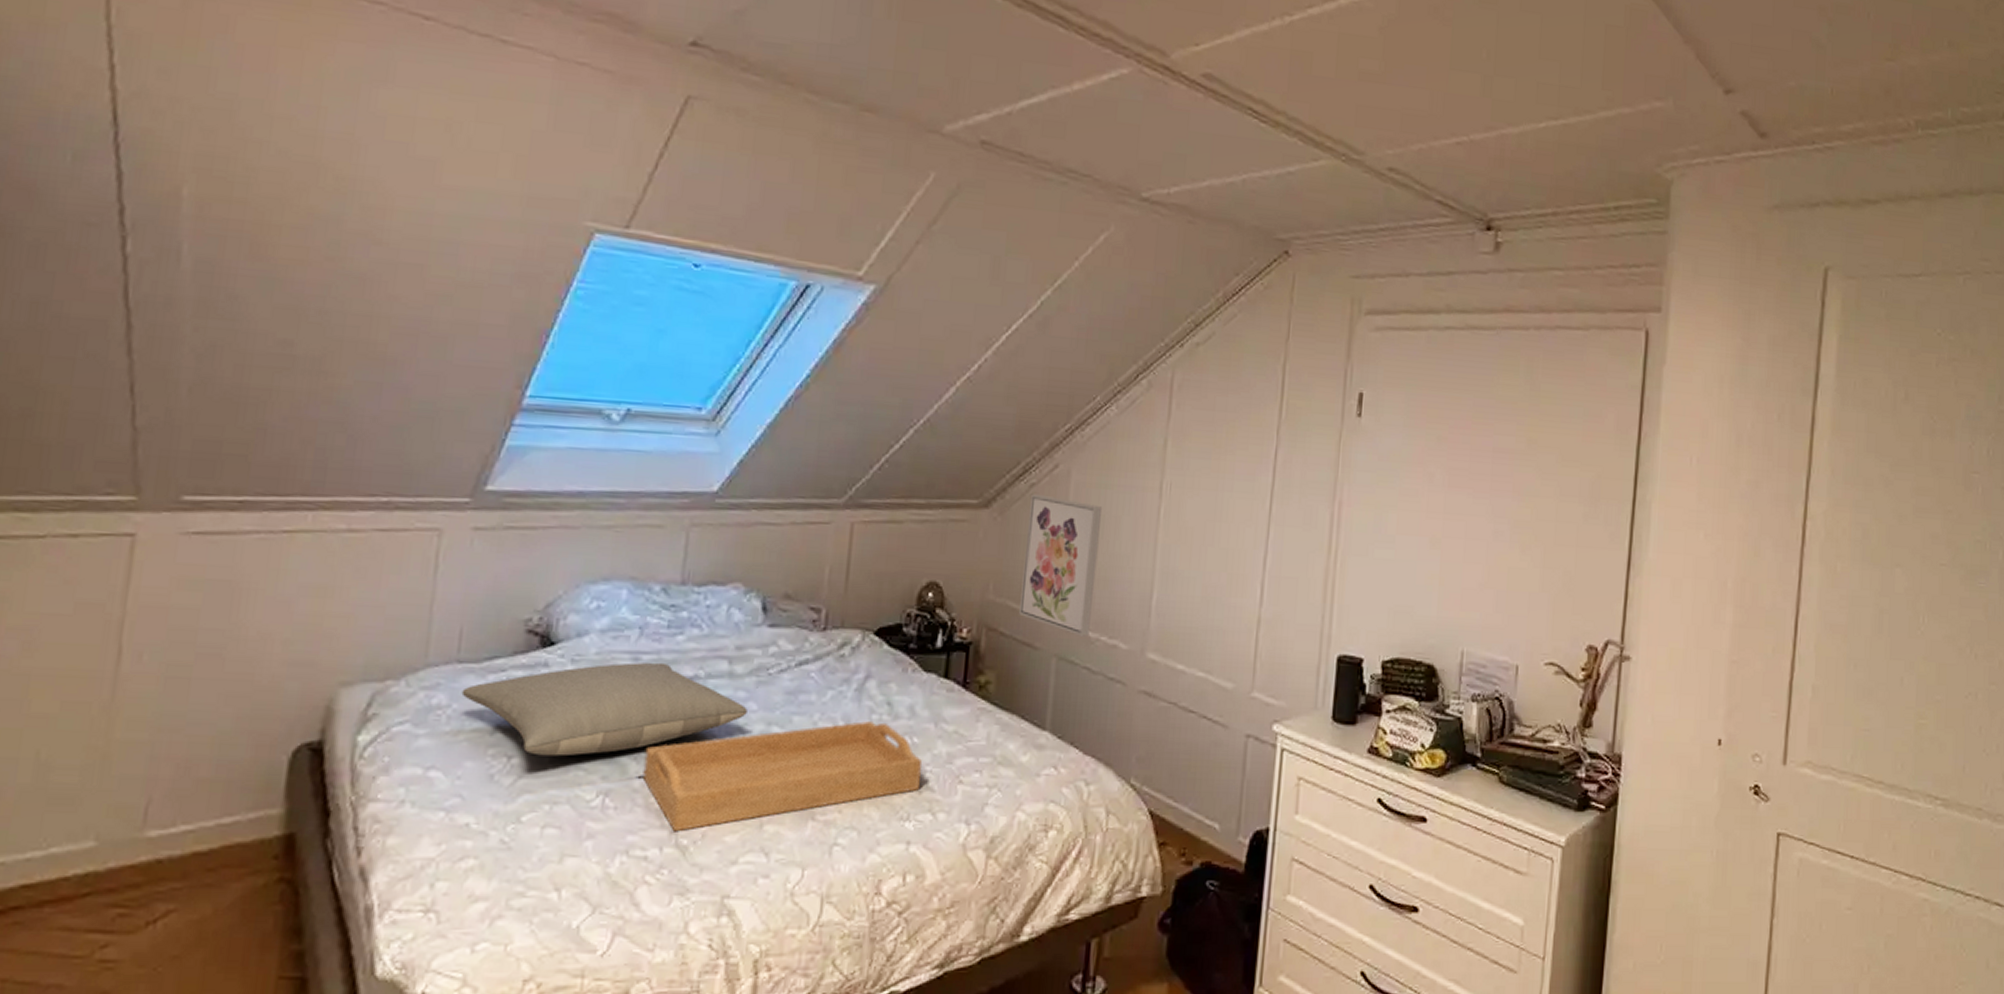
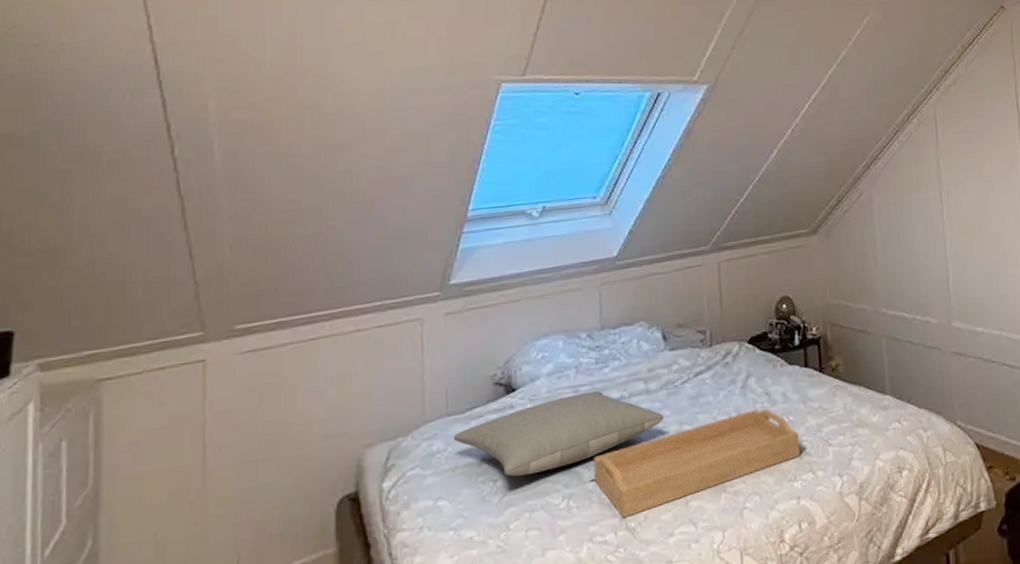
wall art: present [1019,494,1103,637] -> none [846,217,907,319]

